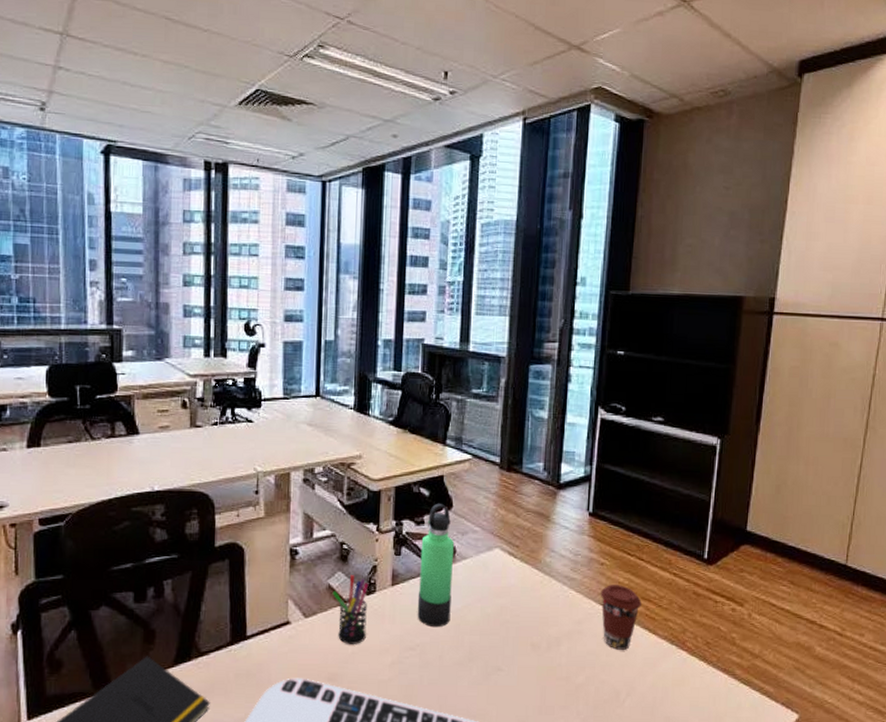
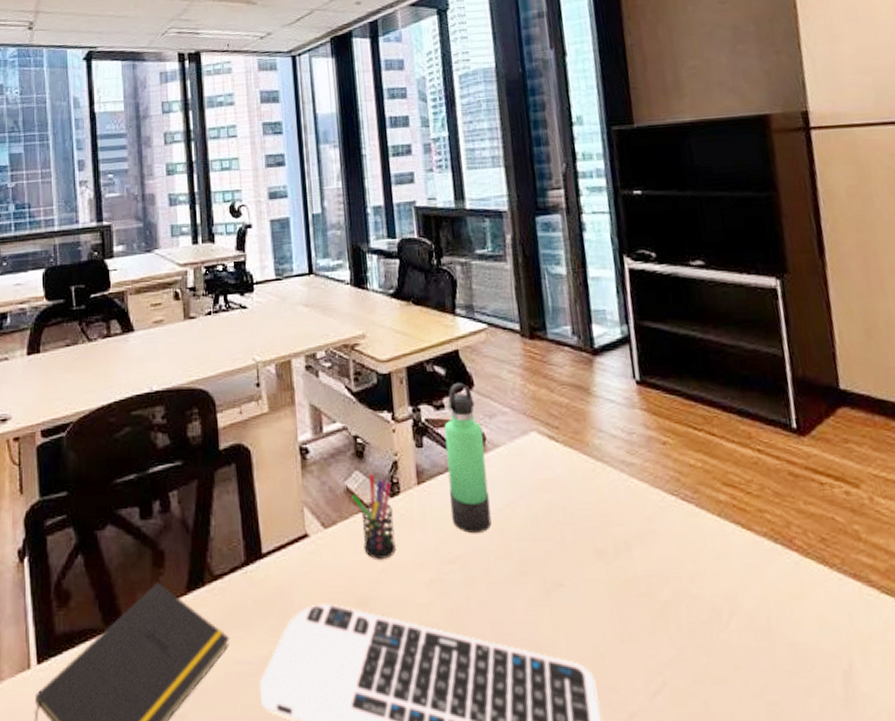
coffee cup: present [600,585,642,650] -> none [668,468,725,553]

